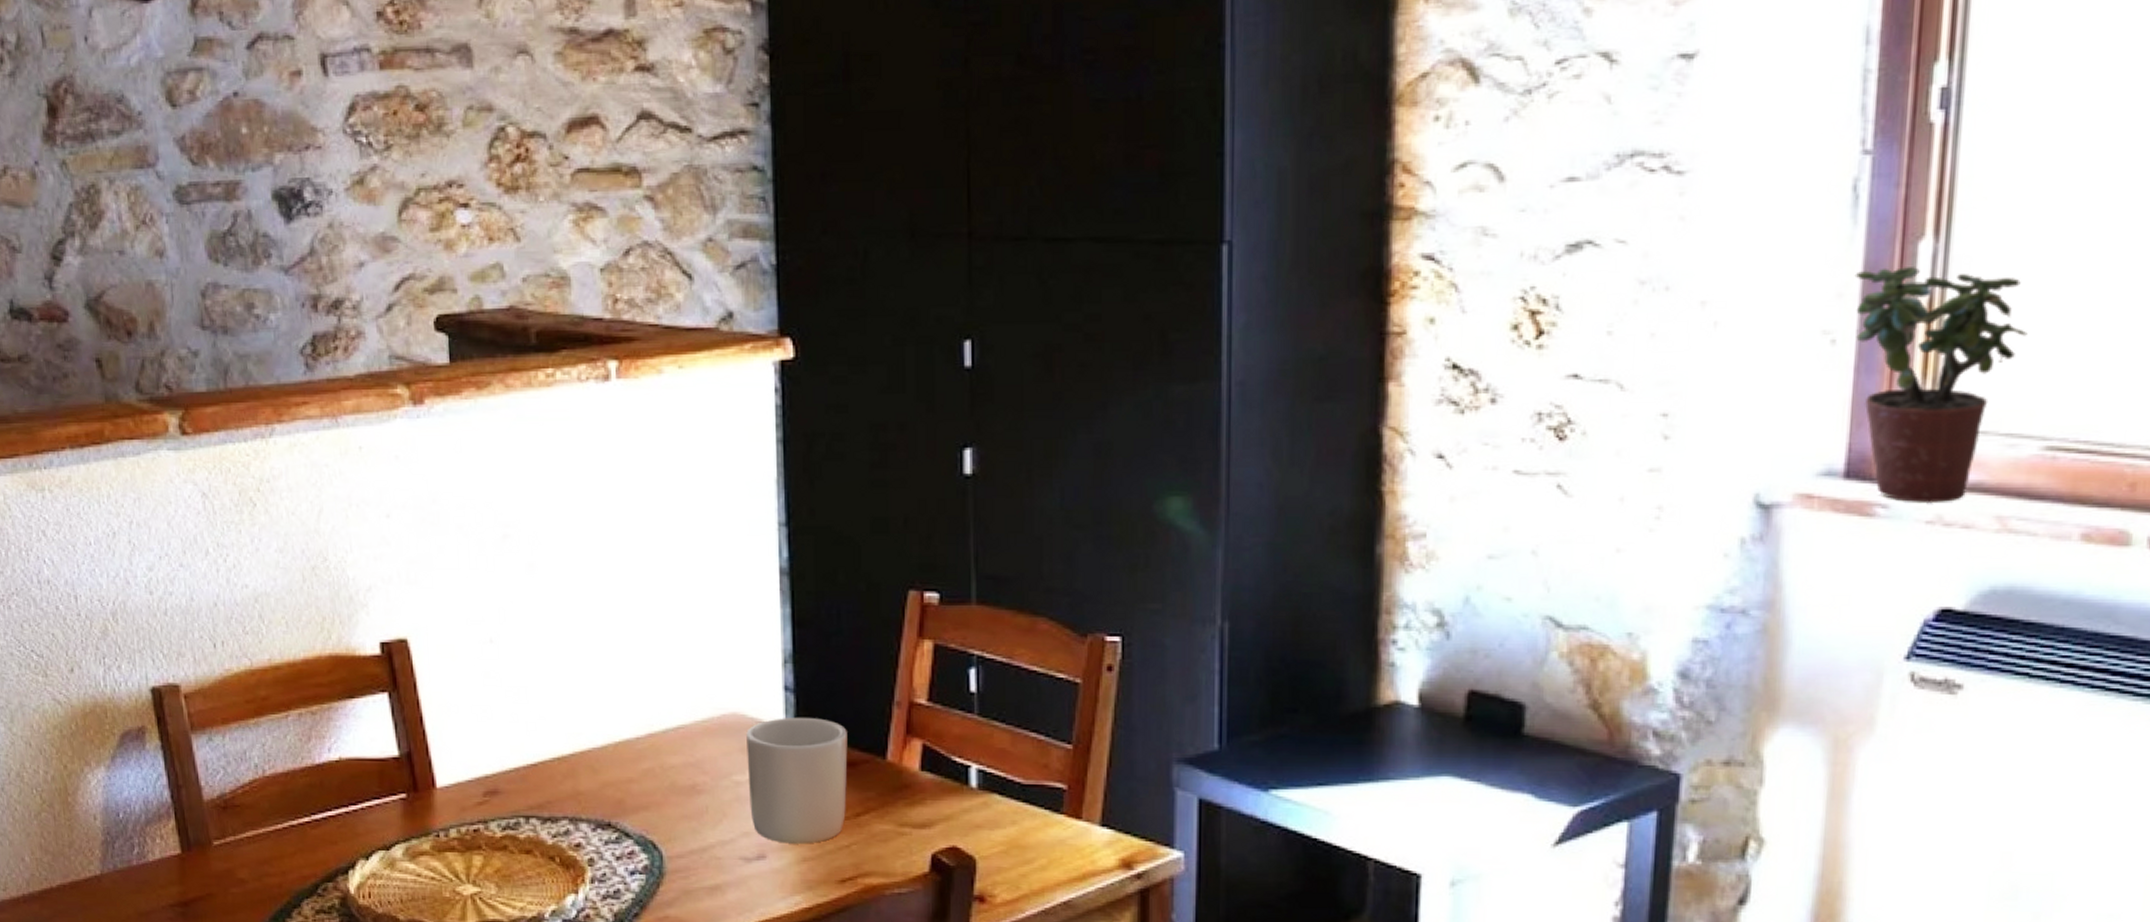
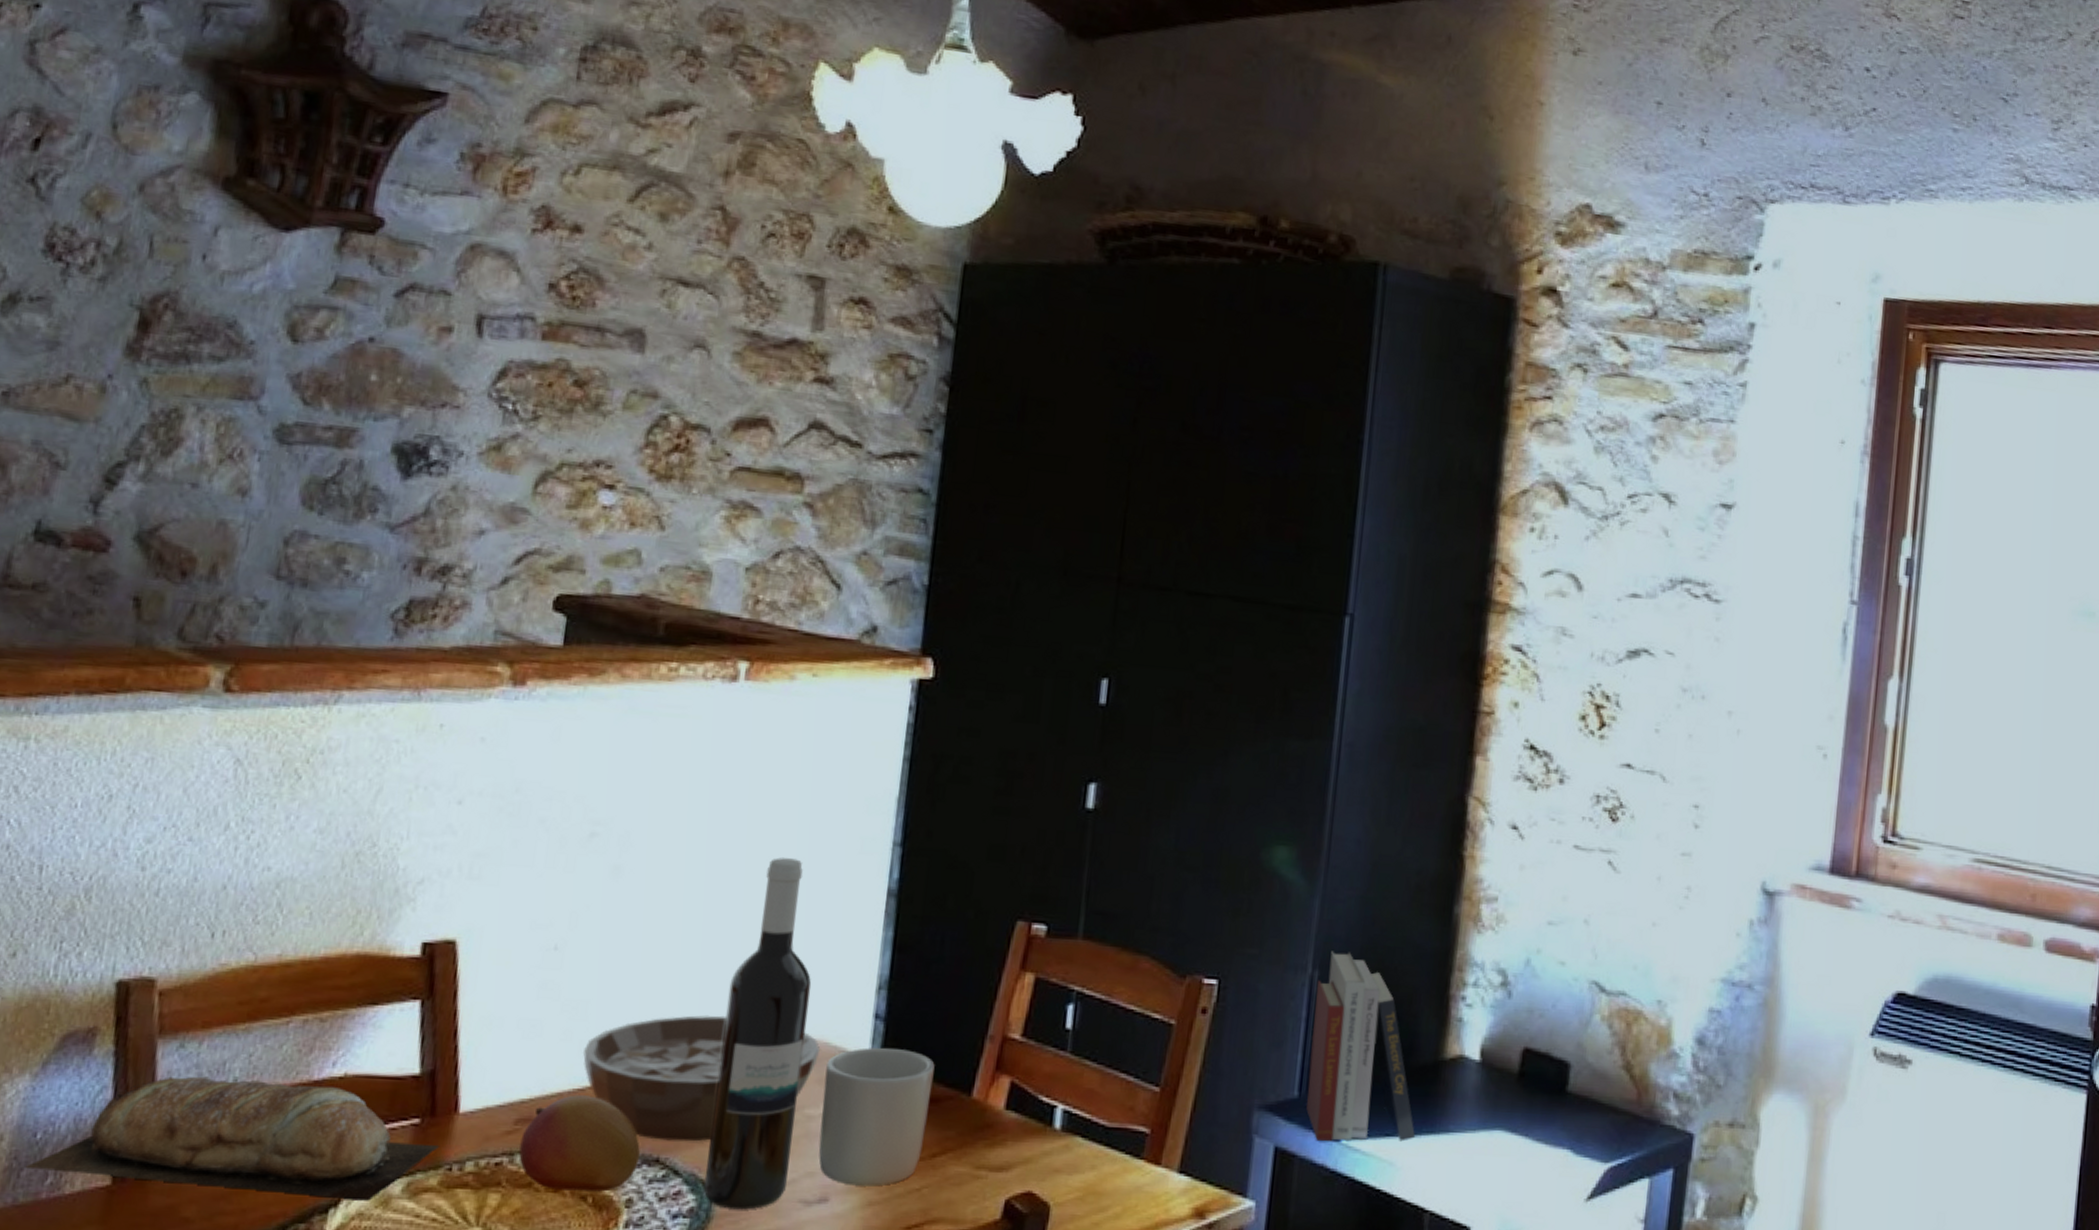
bread loaf: none [115,764,427,863] -> present [23,1076,440,1201]
fruit: none [491,769,593,853] -> present [518,1095,640,1192]
bowl: none [530,694,739,808] -> present [583,1014,821,1142]
wine bottle: none [647,545,726,867] -> present [703,857,812,1210]
books: none [1228,601,1352,792] -> present [1306,951,1416,1142]
potted plant: present [1854,265,2028,502] -> none [1841,698,1963,900]

